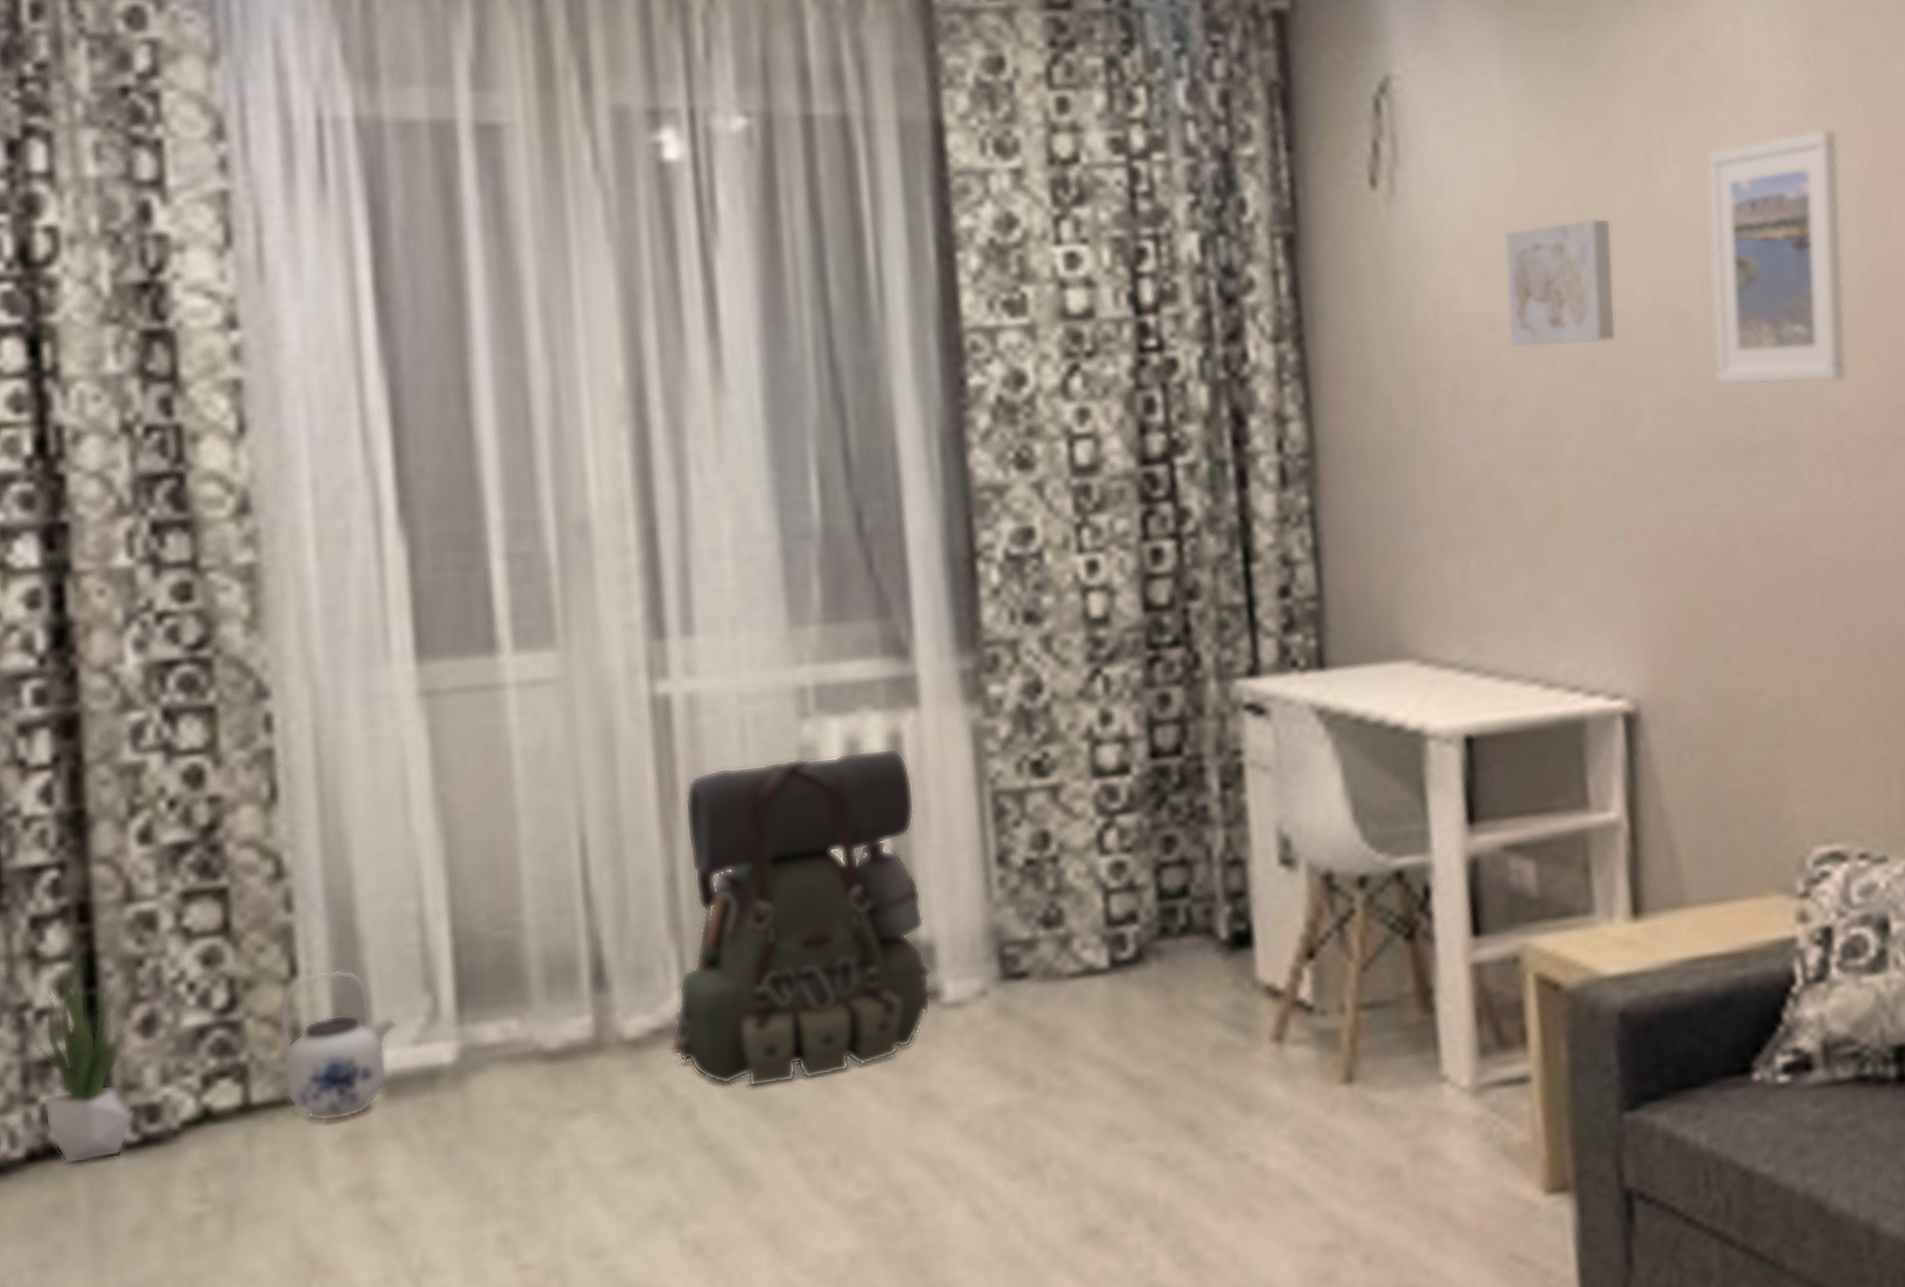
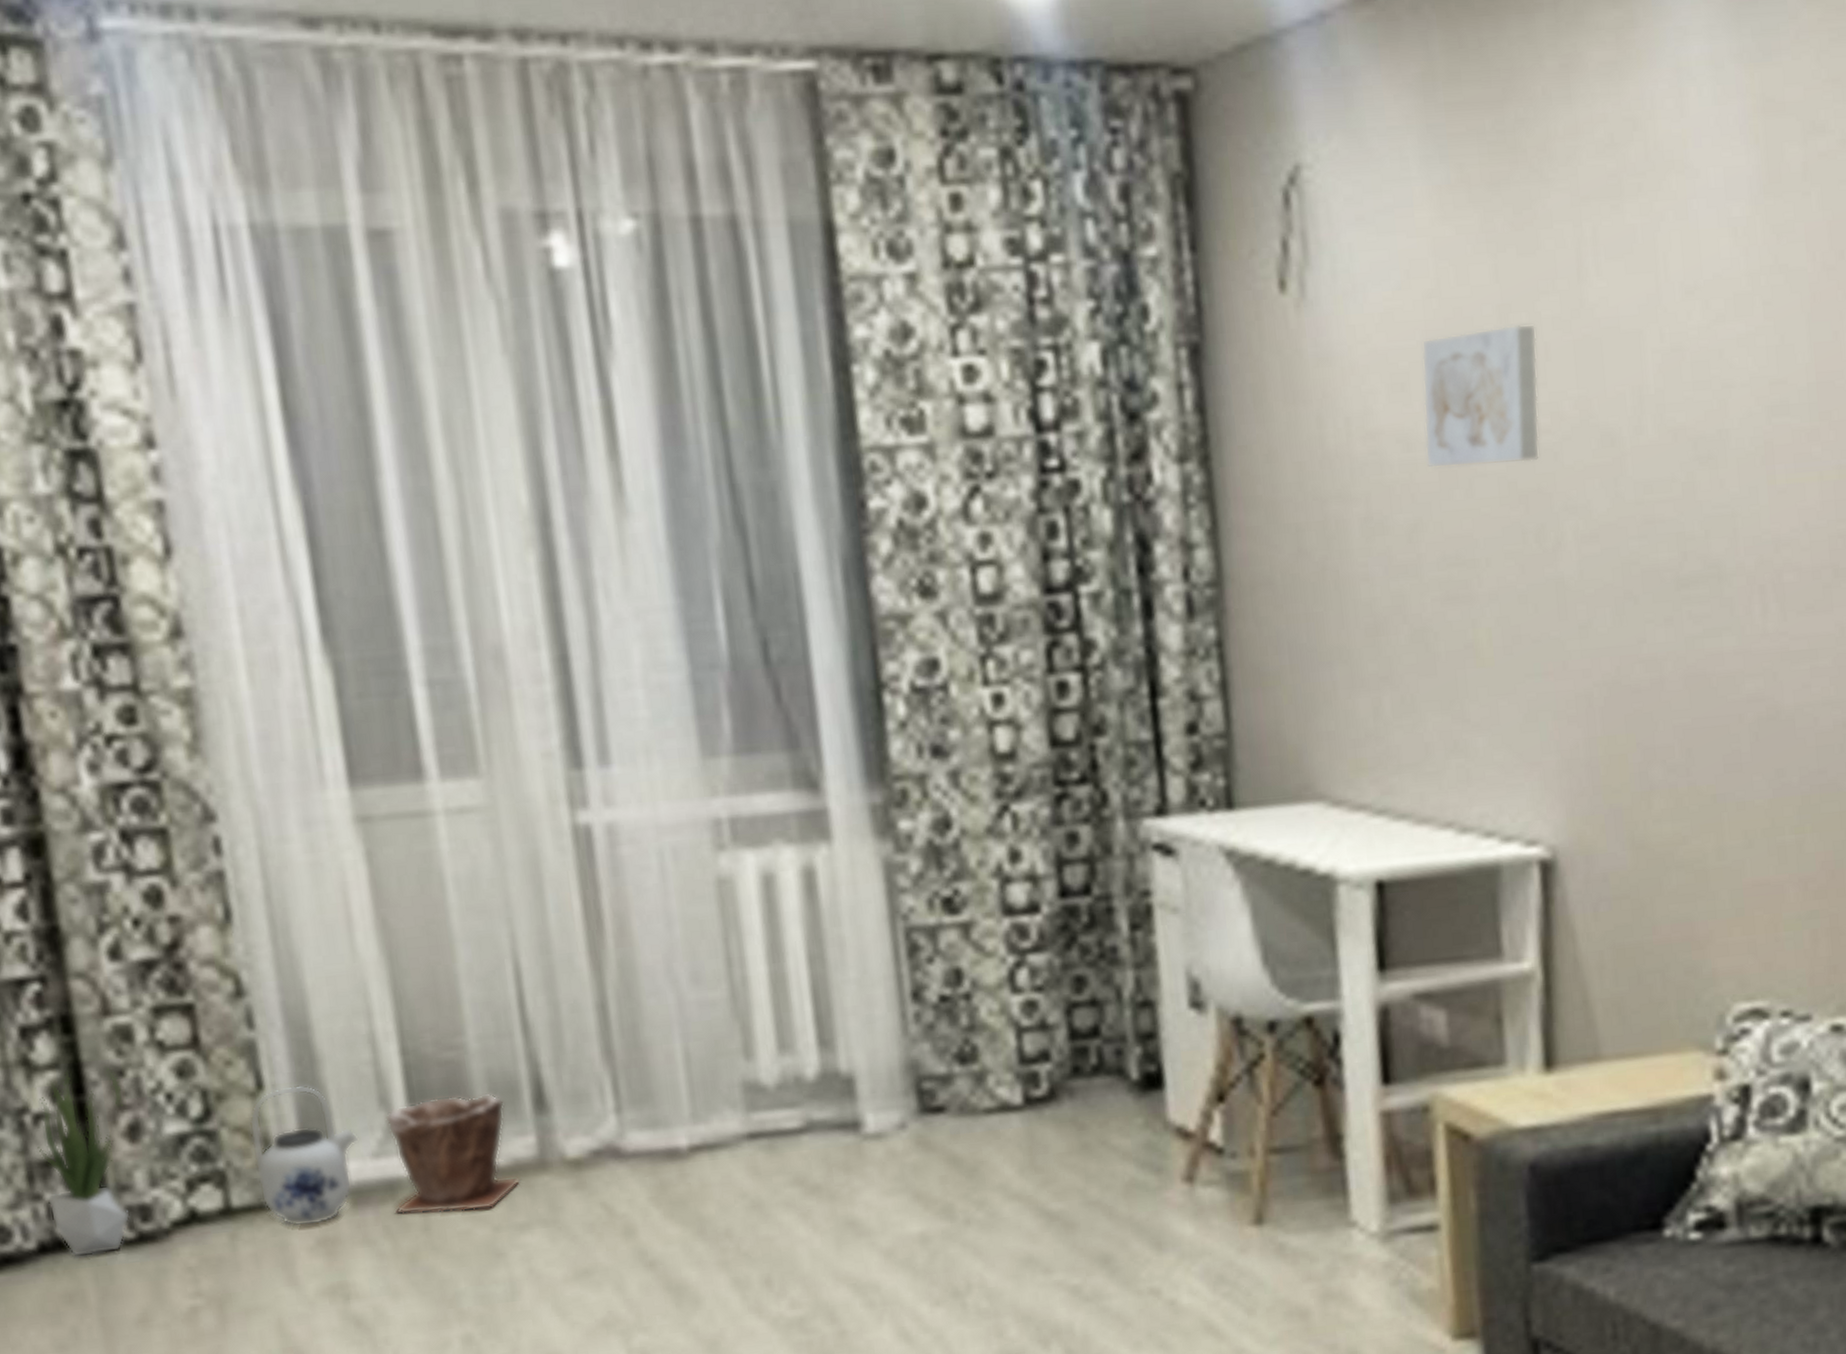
plant pot: none [429,972,572,1105] -> present [385,1093,520,1215]
backpack: present [670,748,933,1088] -> none [609,882,854,1209]
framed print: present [1706,129,1847,386] -> none [1642,220,1788,511]

